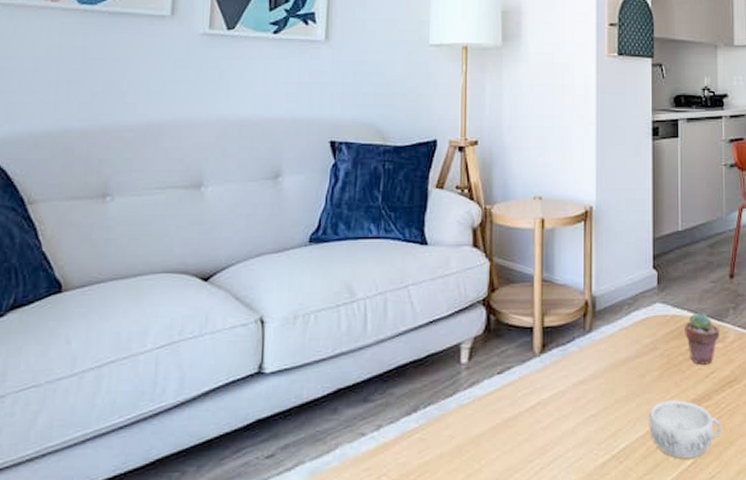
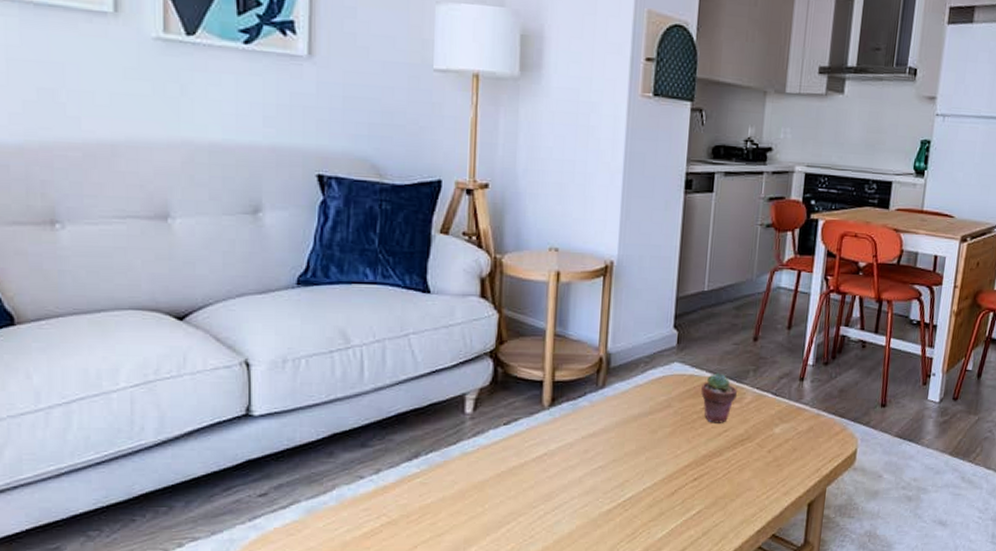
decorative bowl: present [649,400,722,459] -> none [657,455,730,508]

